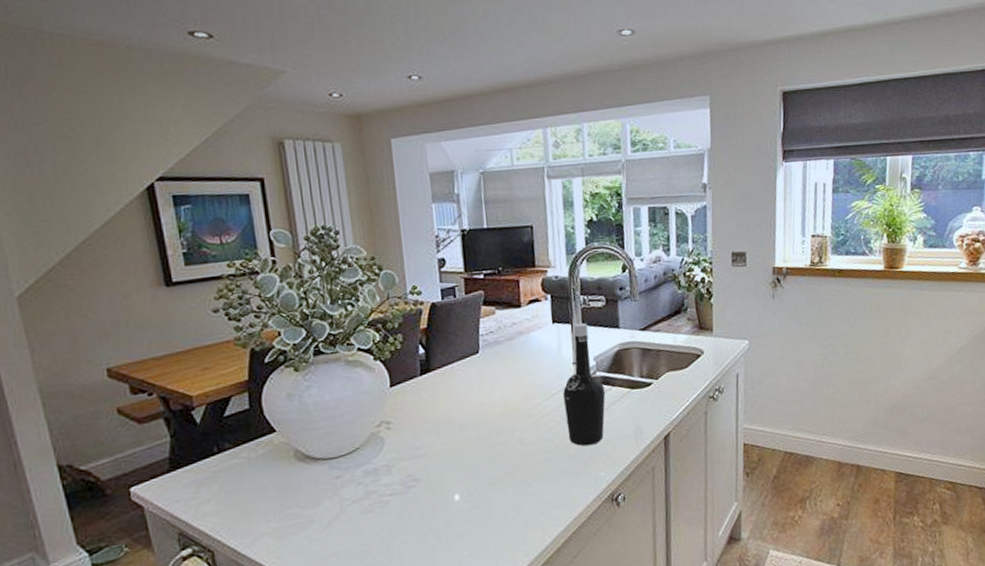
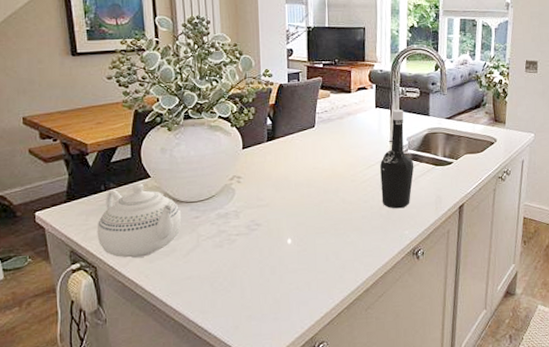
teapot: none [210,440,320,536] -> present [96,183,182,258]

